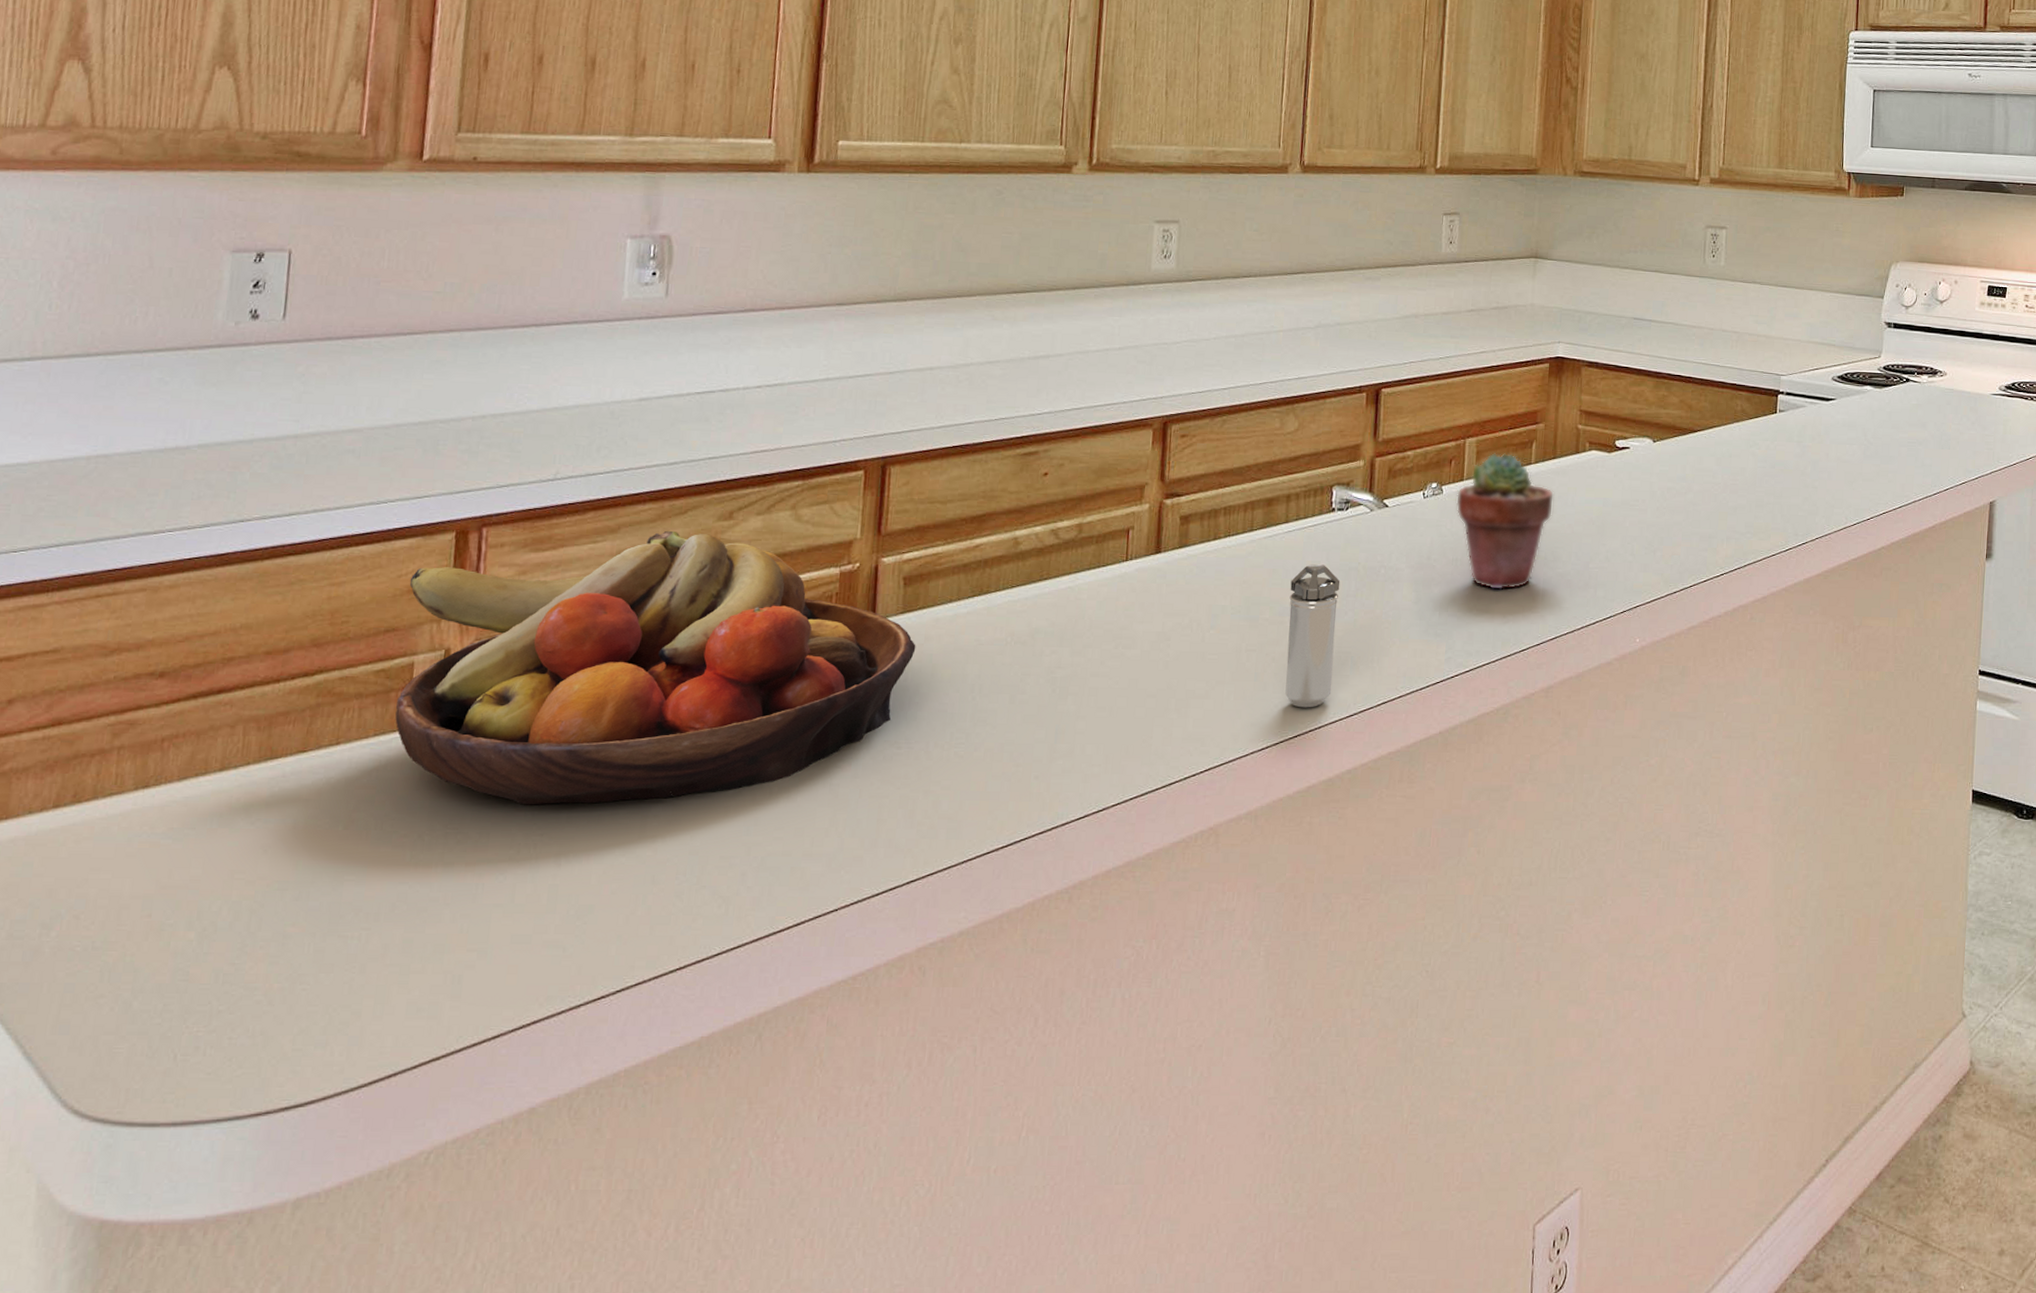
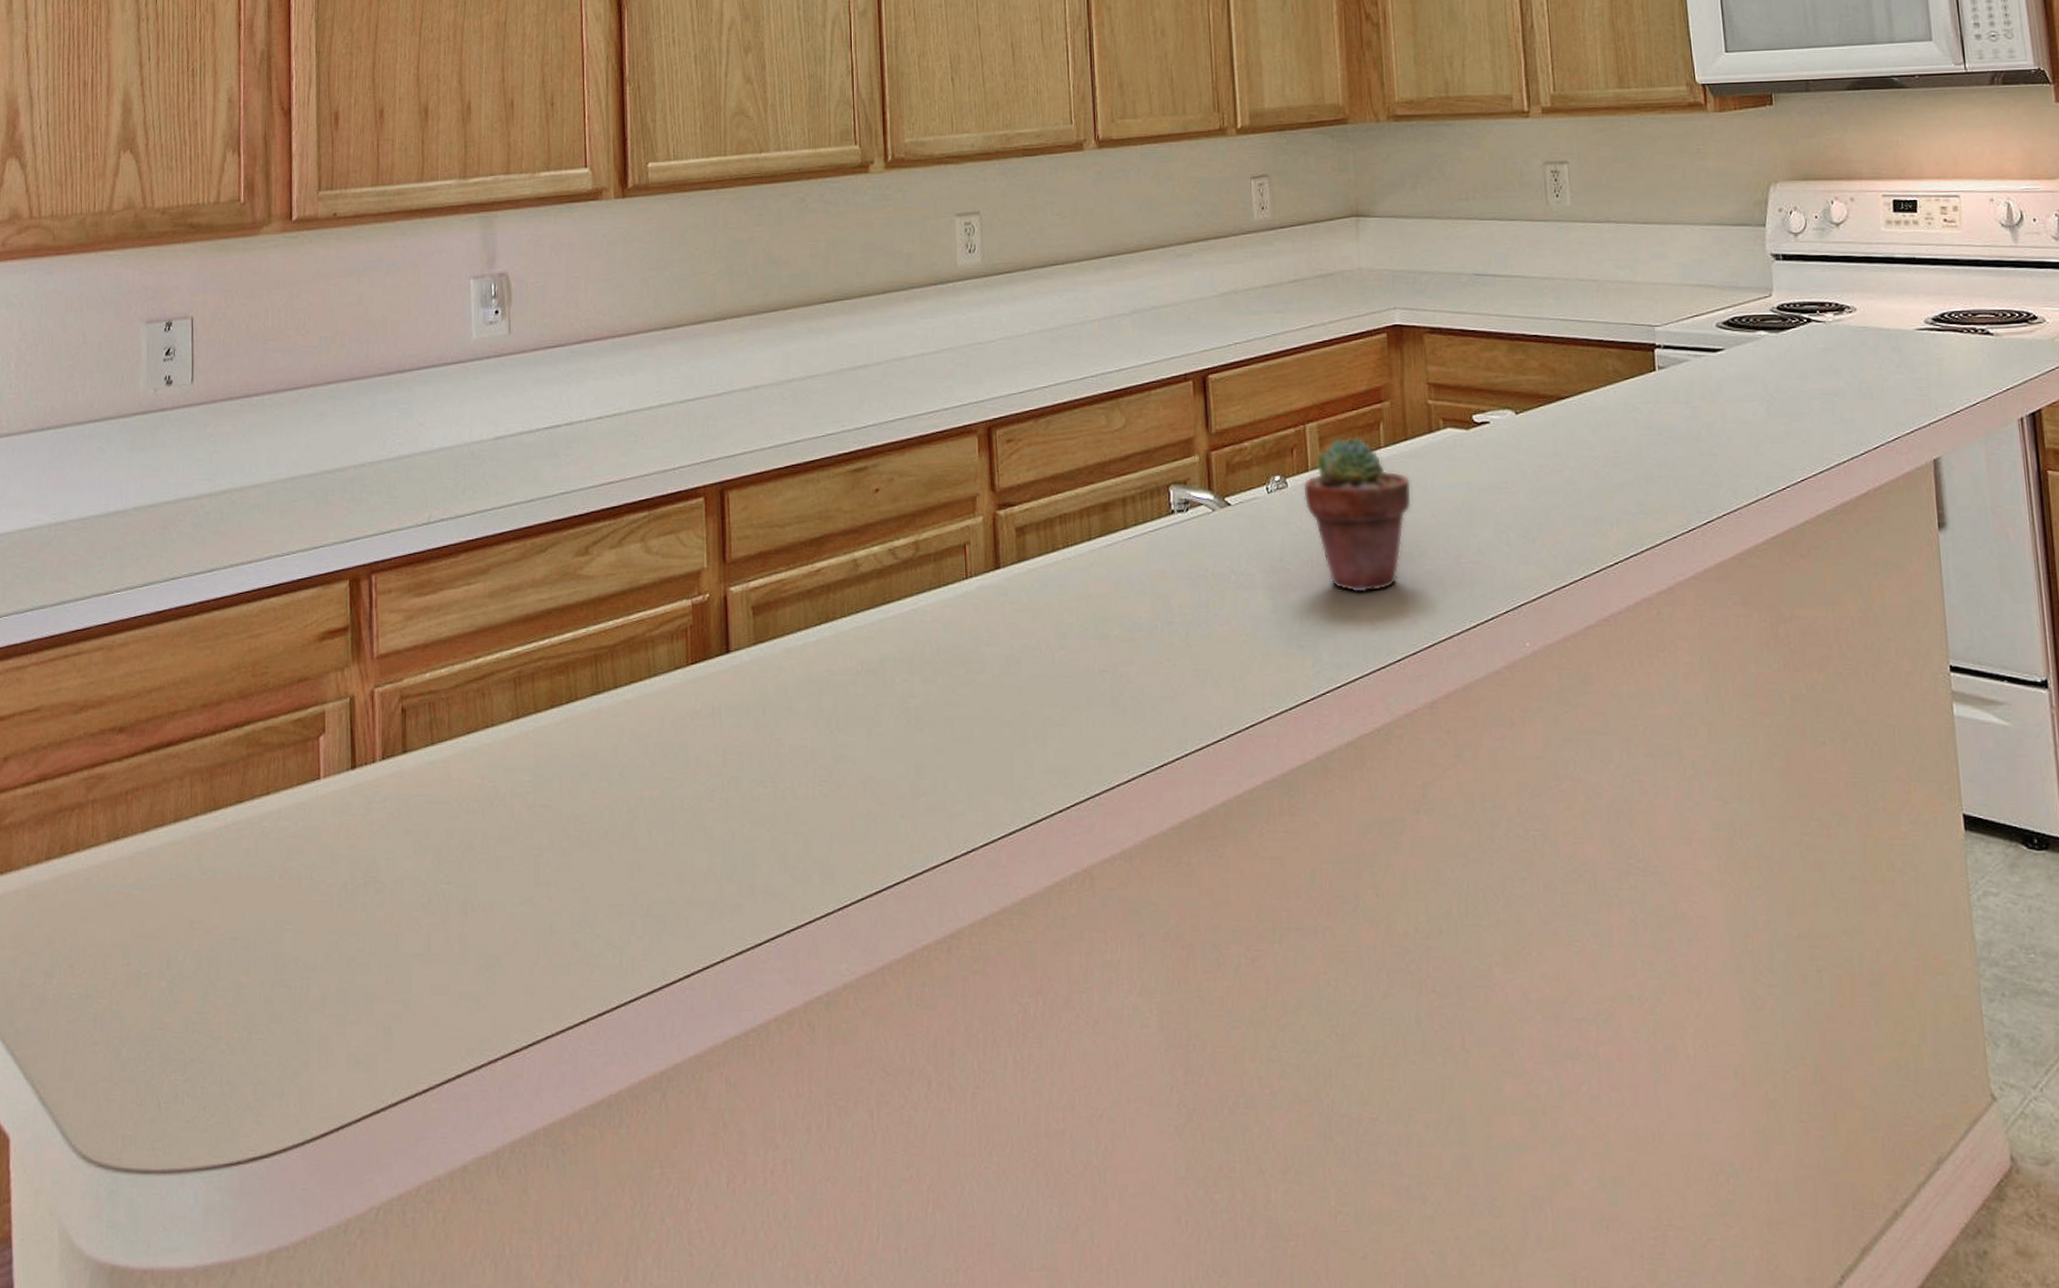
fruit bowl: present [395,530,916,805] -> none [314,569,771,853]
shaker: present [1285,564,1341,708] -> none [1137,573,1195,734]

